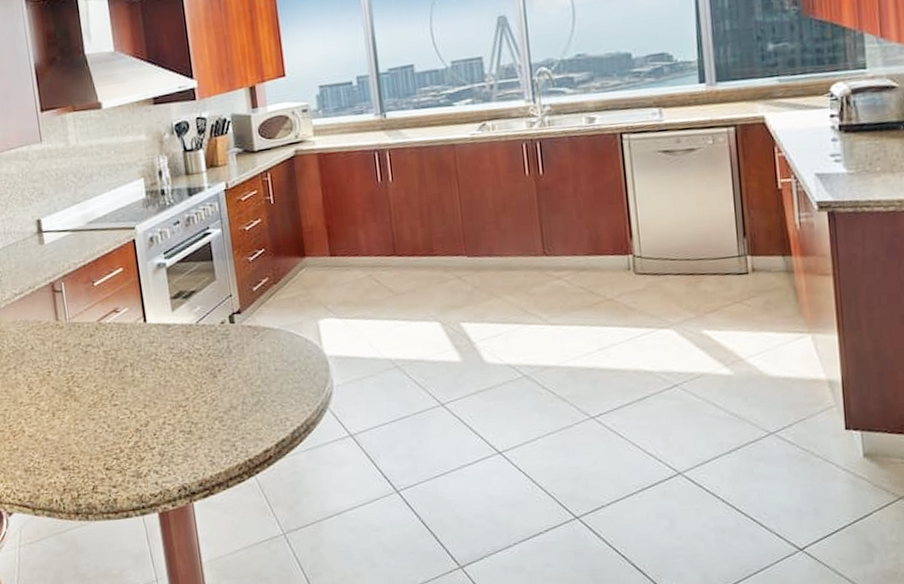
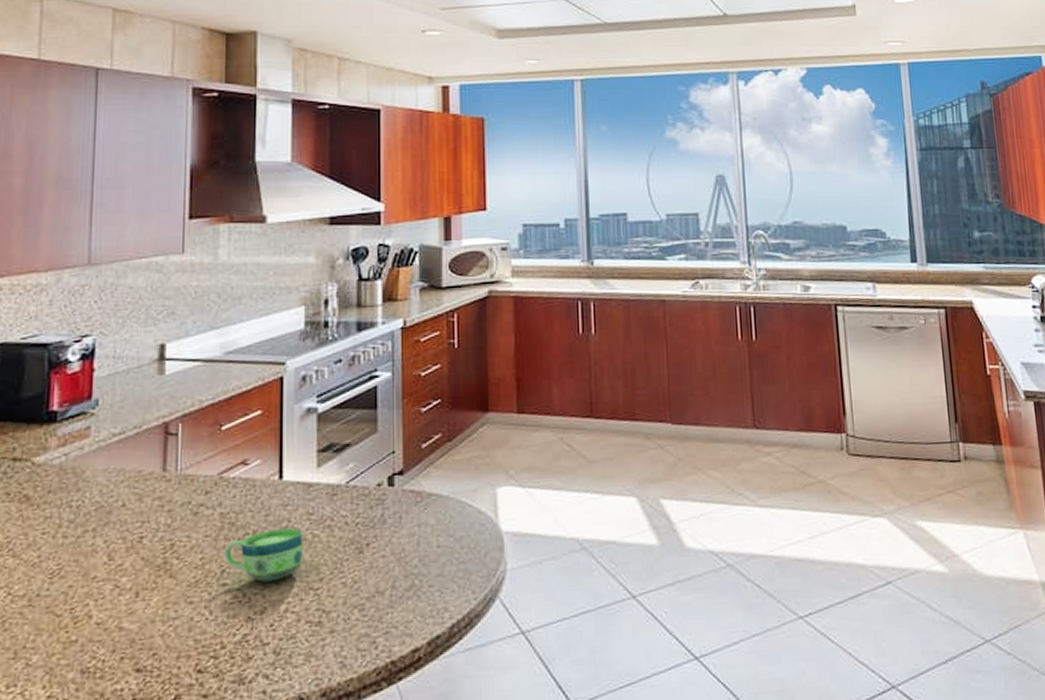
cup: none [111,360,171,402] -> present [224,528,303,582]

